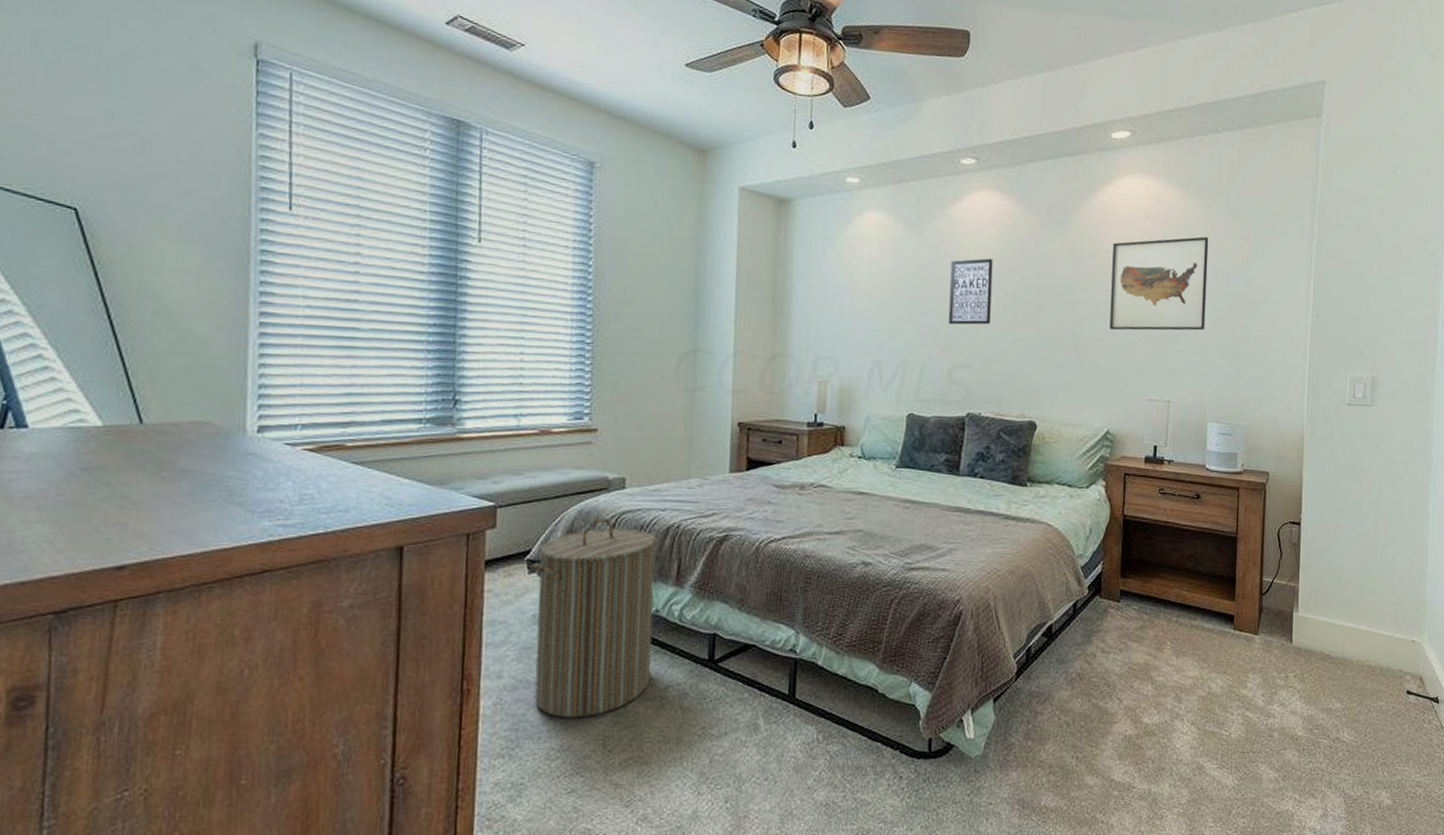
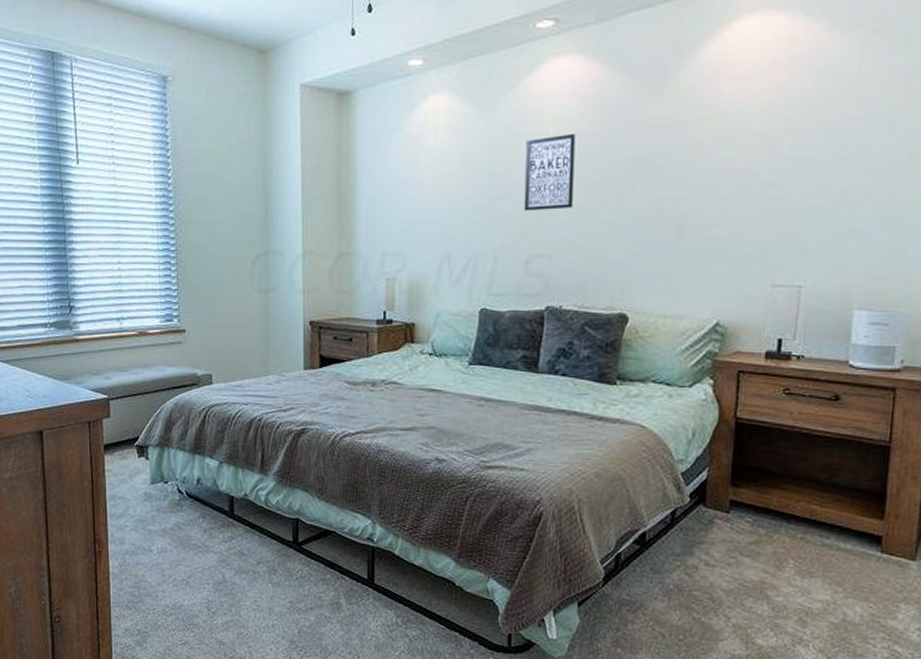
laundry hamper: present [531,518,658,719] -> none [140,410,244,583]
wall art: present [1109,236,1209,331] -> none [722,80,864,205]

